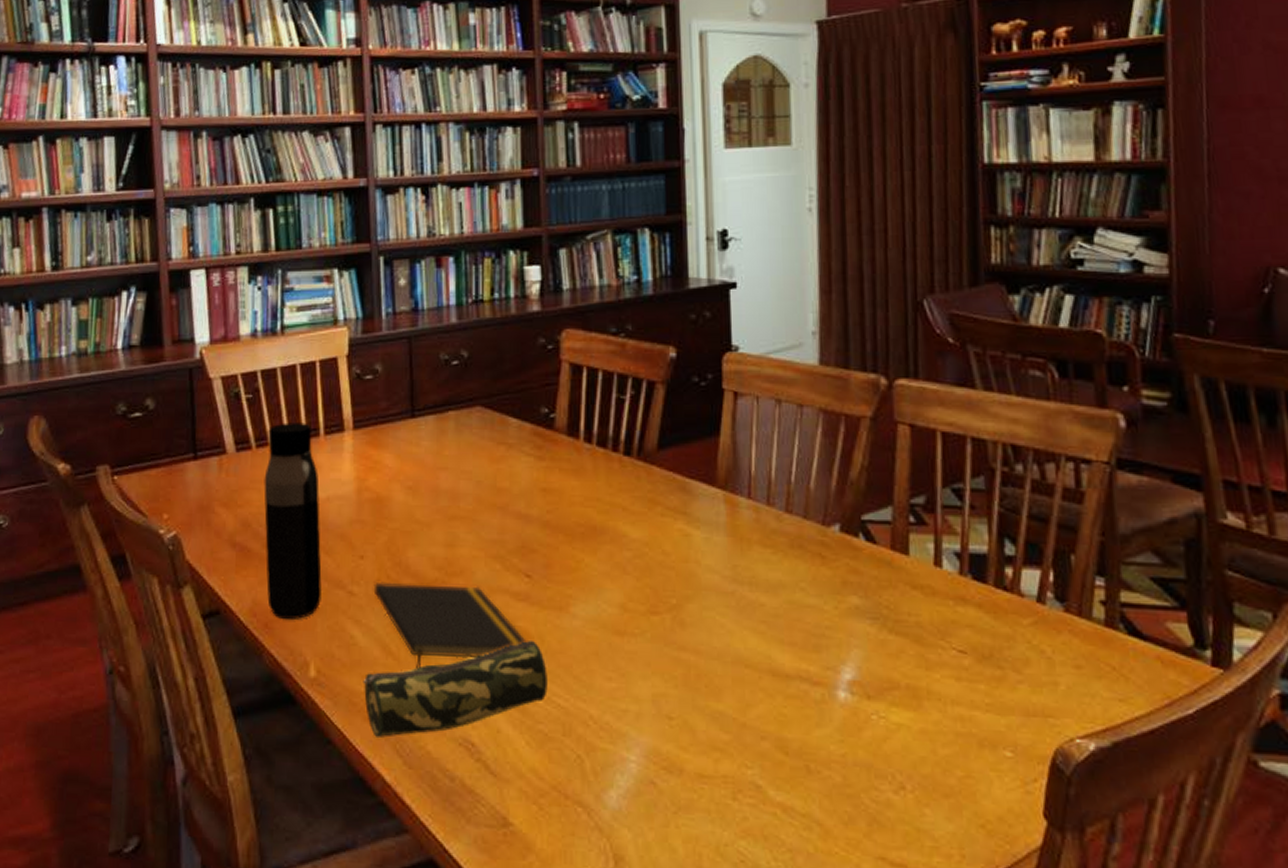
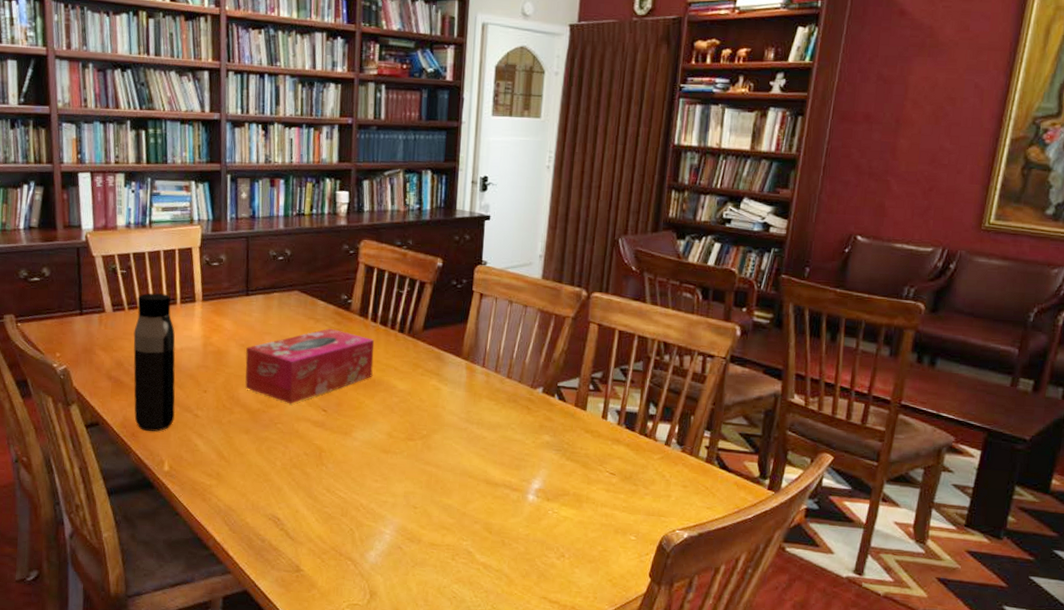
pencil case: present [363,639,548,739] -> none [202,453,334,513]
notepad: present [373,581,527,669] -> none [213,409,321,468]
tissue box: none [415,455,592,570] -> present [245,328,375,405]

